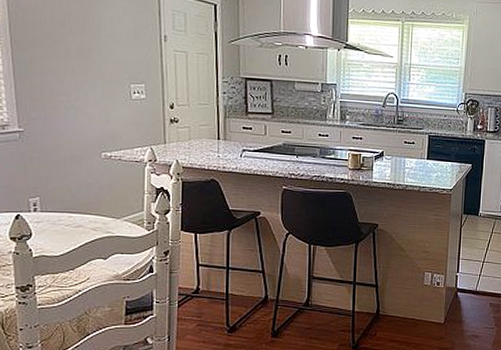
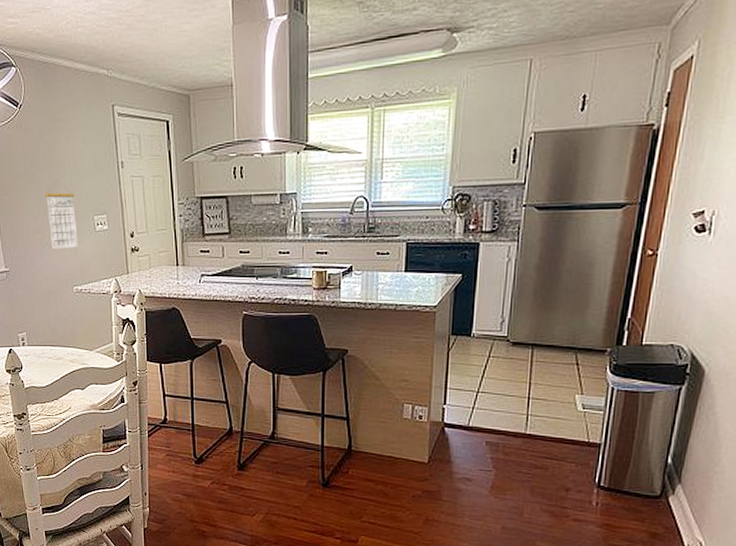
calendar: none [74,44,111,114] -> present [45,180,78,250]

